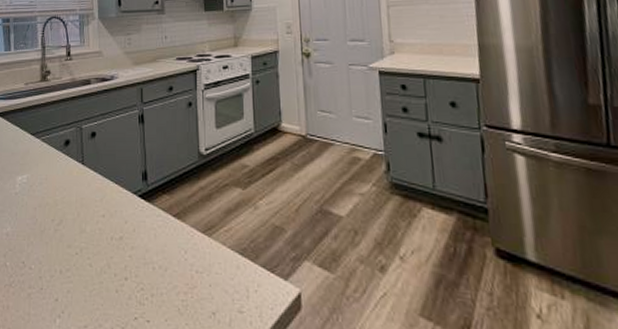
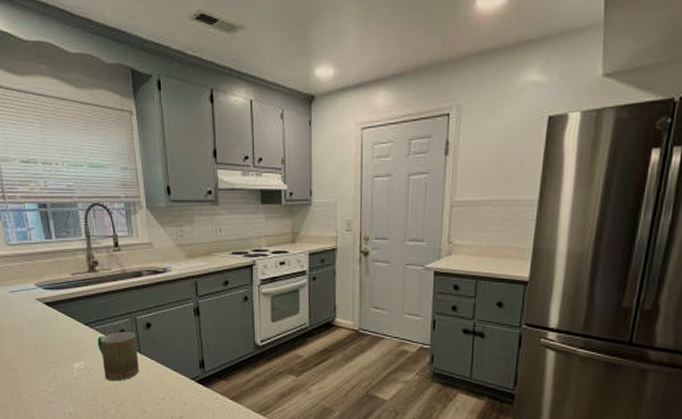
mug: none [42,141,81,197] -> present [97,331,139,382]

